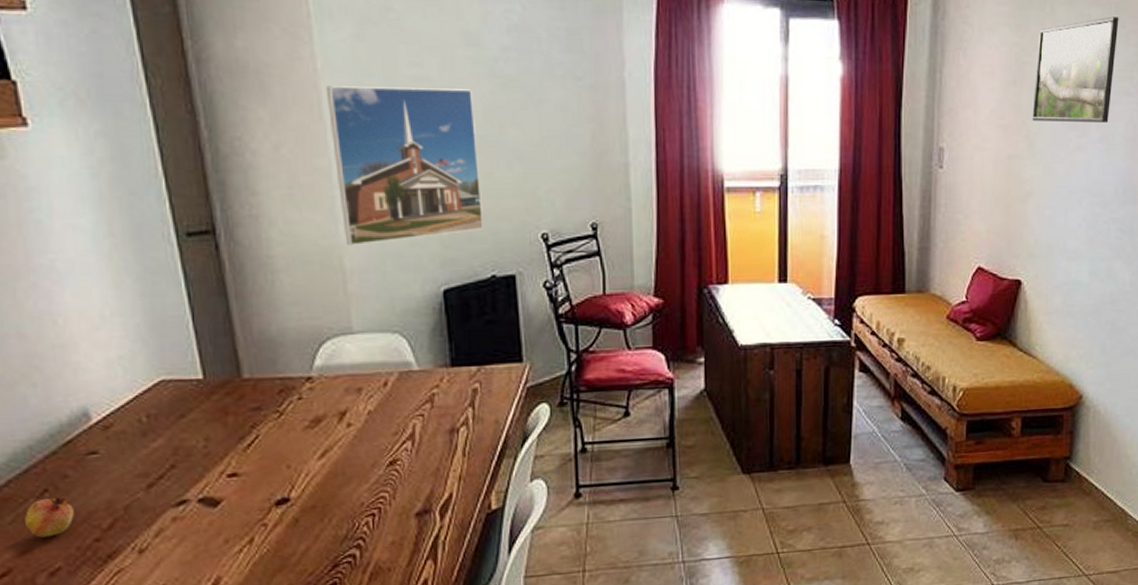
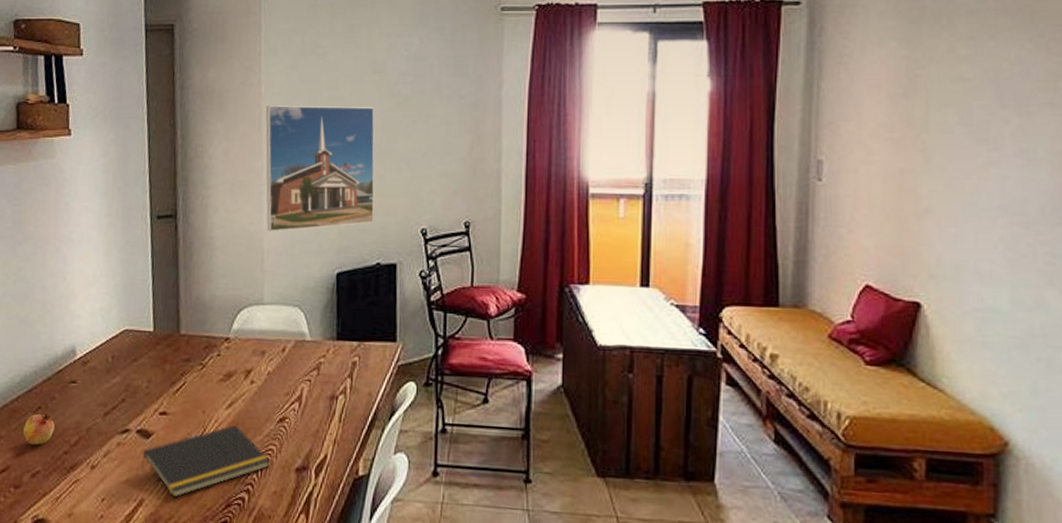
notepad: none [211,476,383,569] -> present [141,425,270,498]
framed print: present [1032,16,1119,122] -> none [928,26,1036,136]

